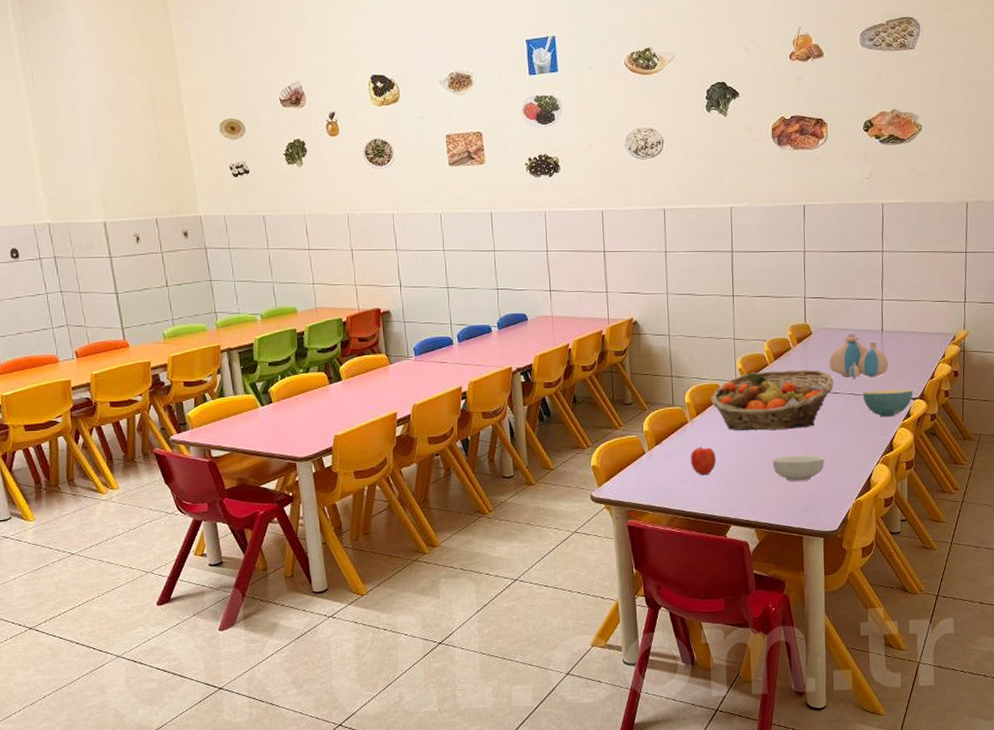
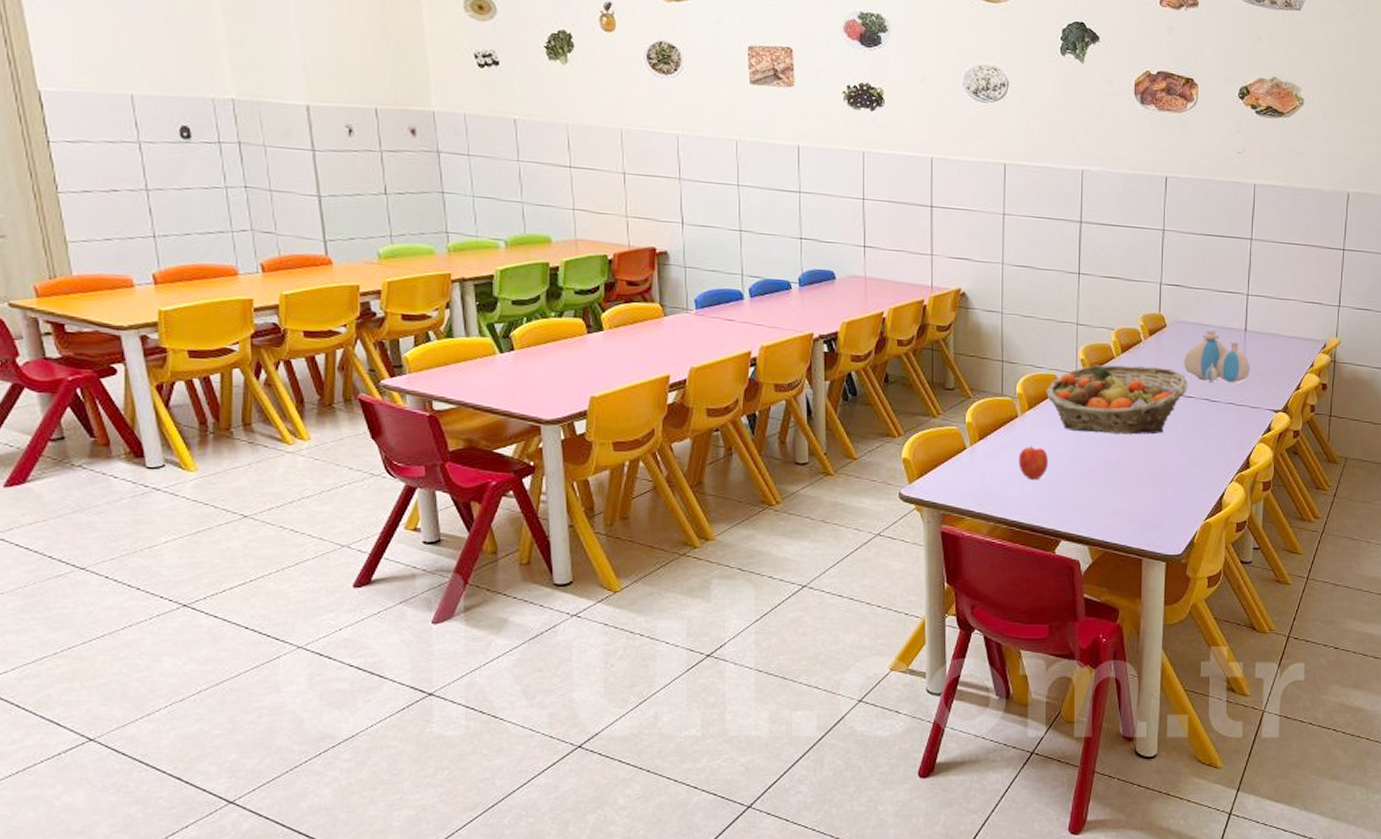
cereal bowl: present [772,455,824,481] -> none [1112,464,1172,495]
cereal bowl: present [862,389,914,418] -> none [1219,397,1277,430]

